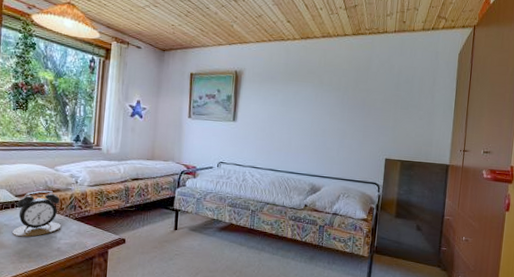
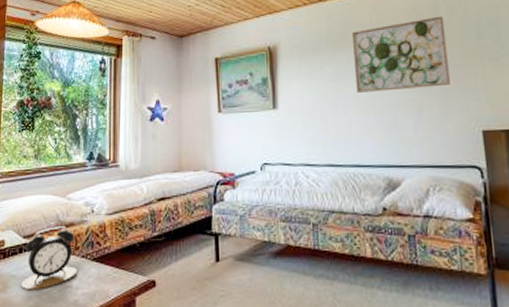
wall art: none [299,68,375,122] -> present [352,16,450,93]

